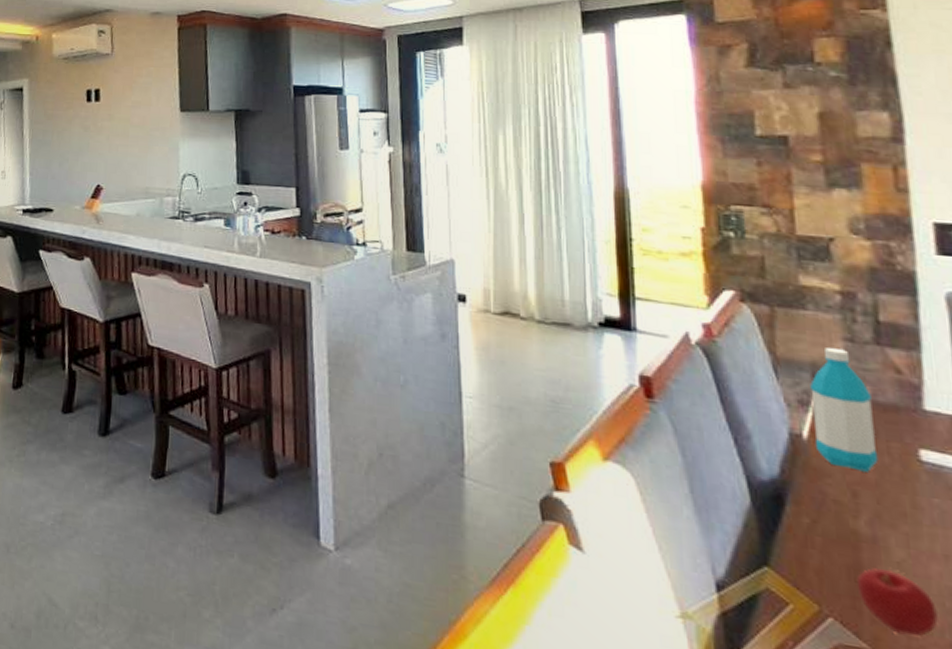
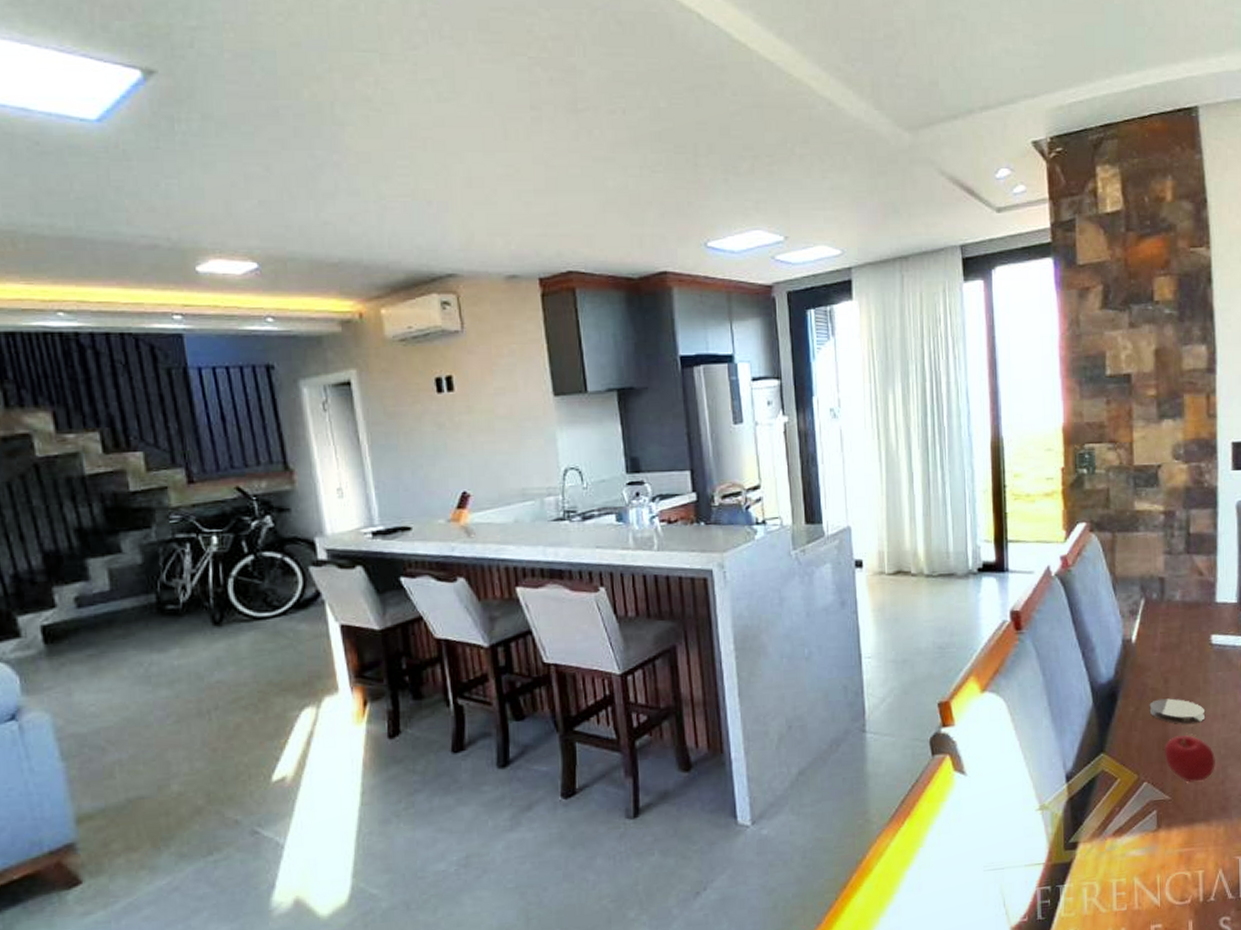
water bottle: present [810,347,879,472] -> none [1139,561,1183,661]
coaster: none [831,515,917,558] -> present [1149,698,1205,725]

